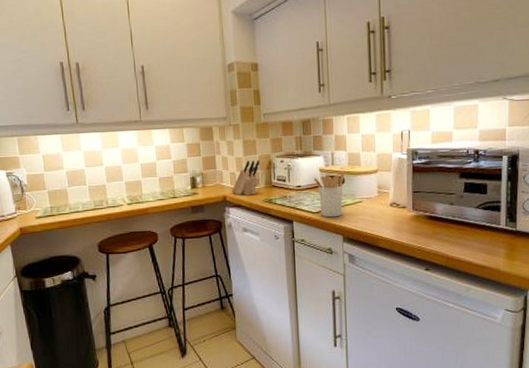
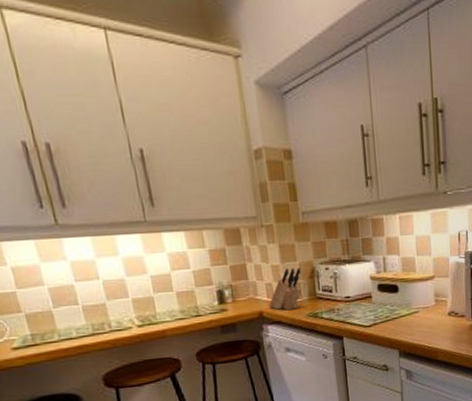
utensil holder: present [313,171,345,218] -> none [364,279,399,331]

